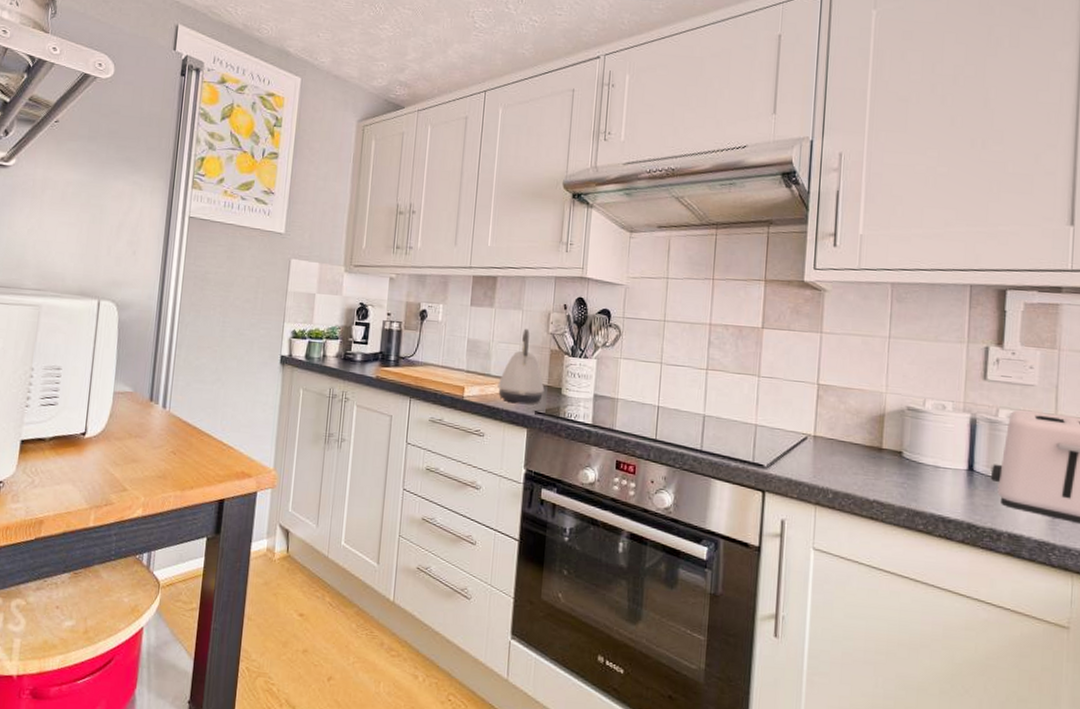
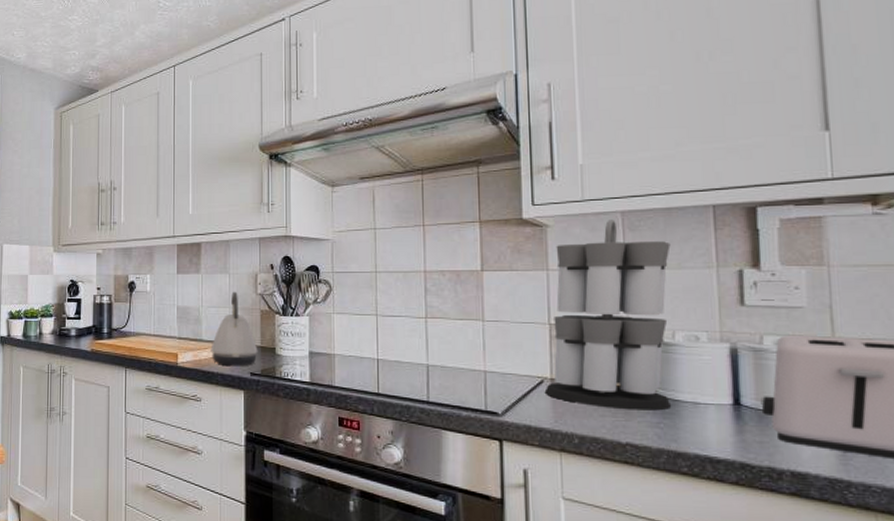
spice rack: none [807,290,931,472] -> present [544,220,671,411]

